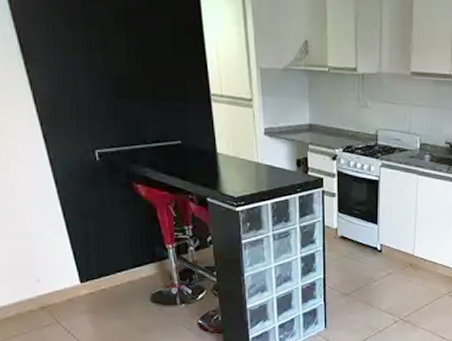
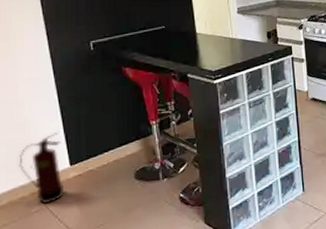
fire extinguisher: none [23,246,75,319] -> present [18,131,63,205]

